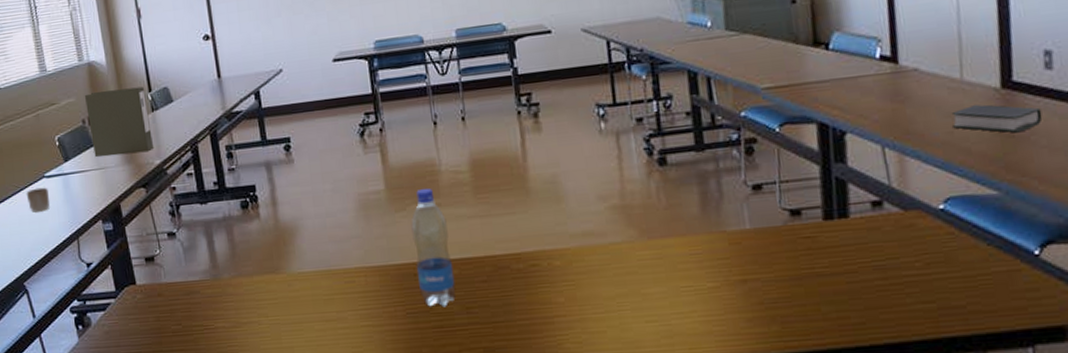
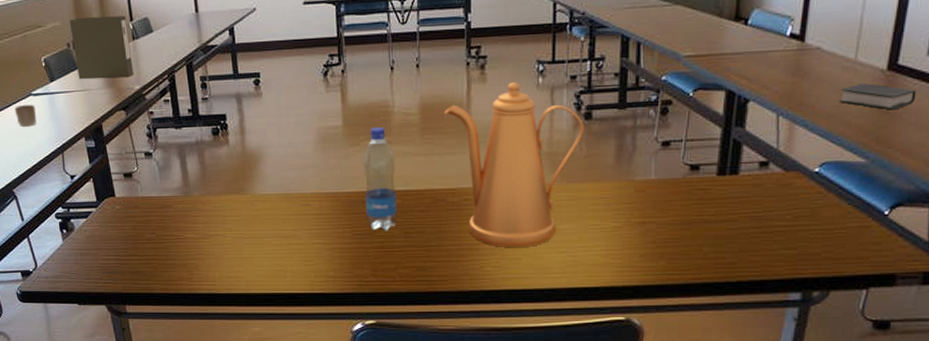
coffee pot: none [498,129,660,319] -> present [444,82,585,248]

